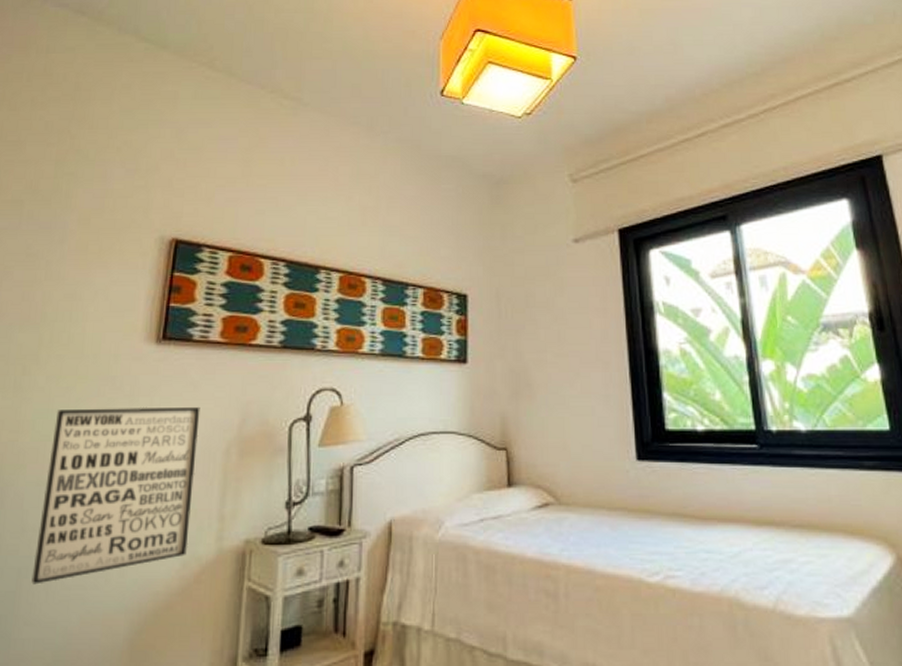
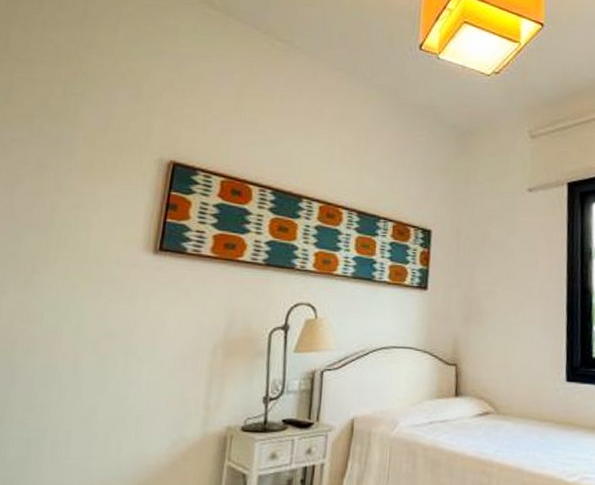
wall art: present [31,406,200,585] -> none [39,305,191,453]

